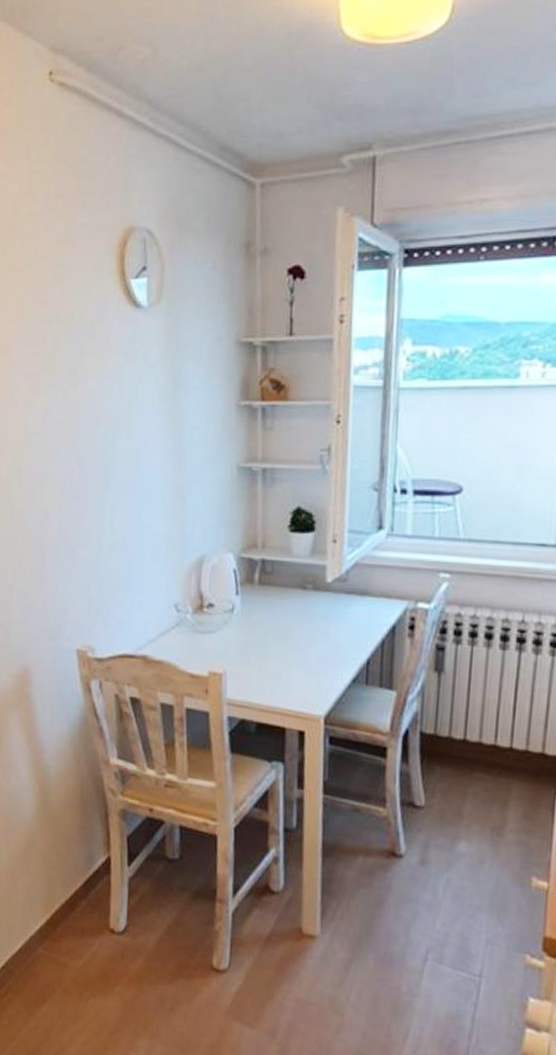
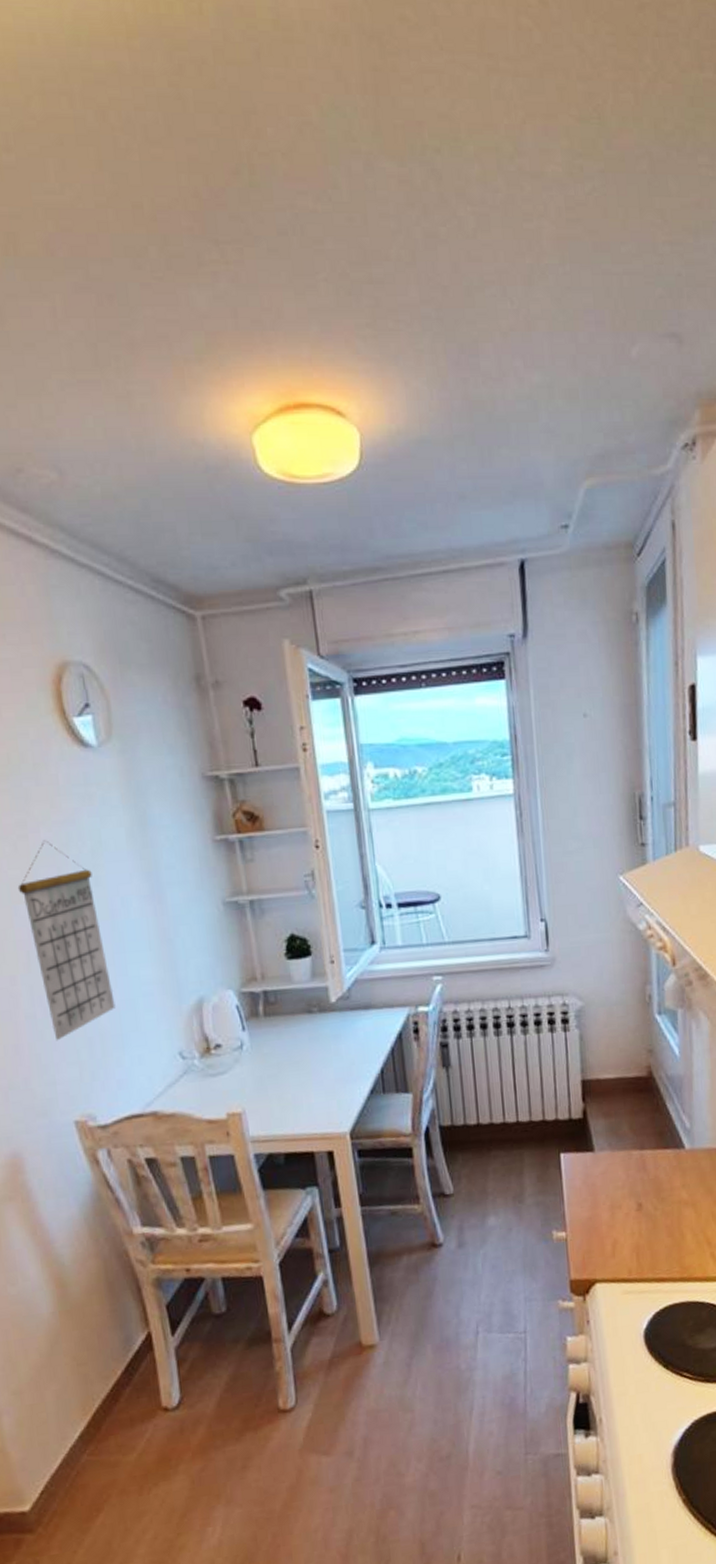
calendar: none [62,391,127,575] -> present [17,840,116,1041]

